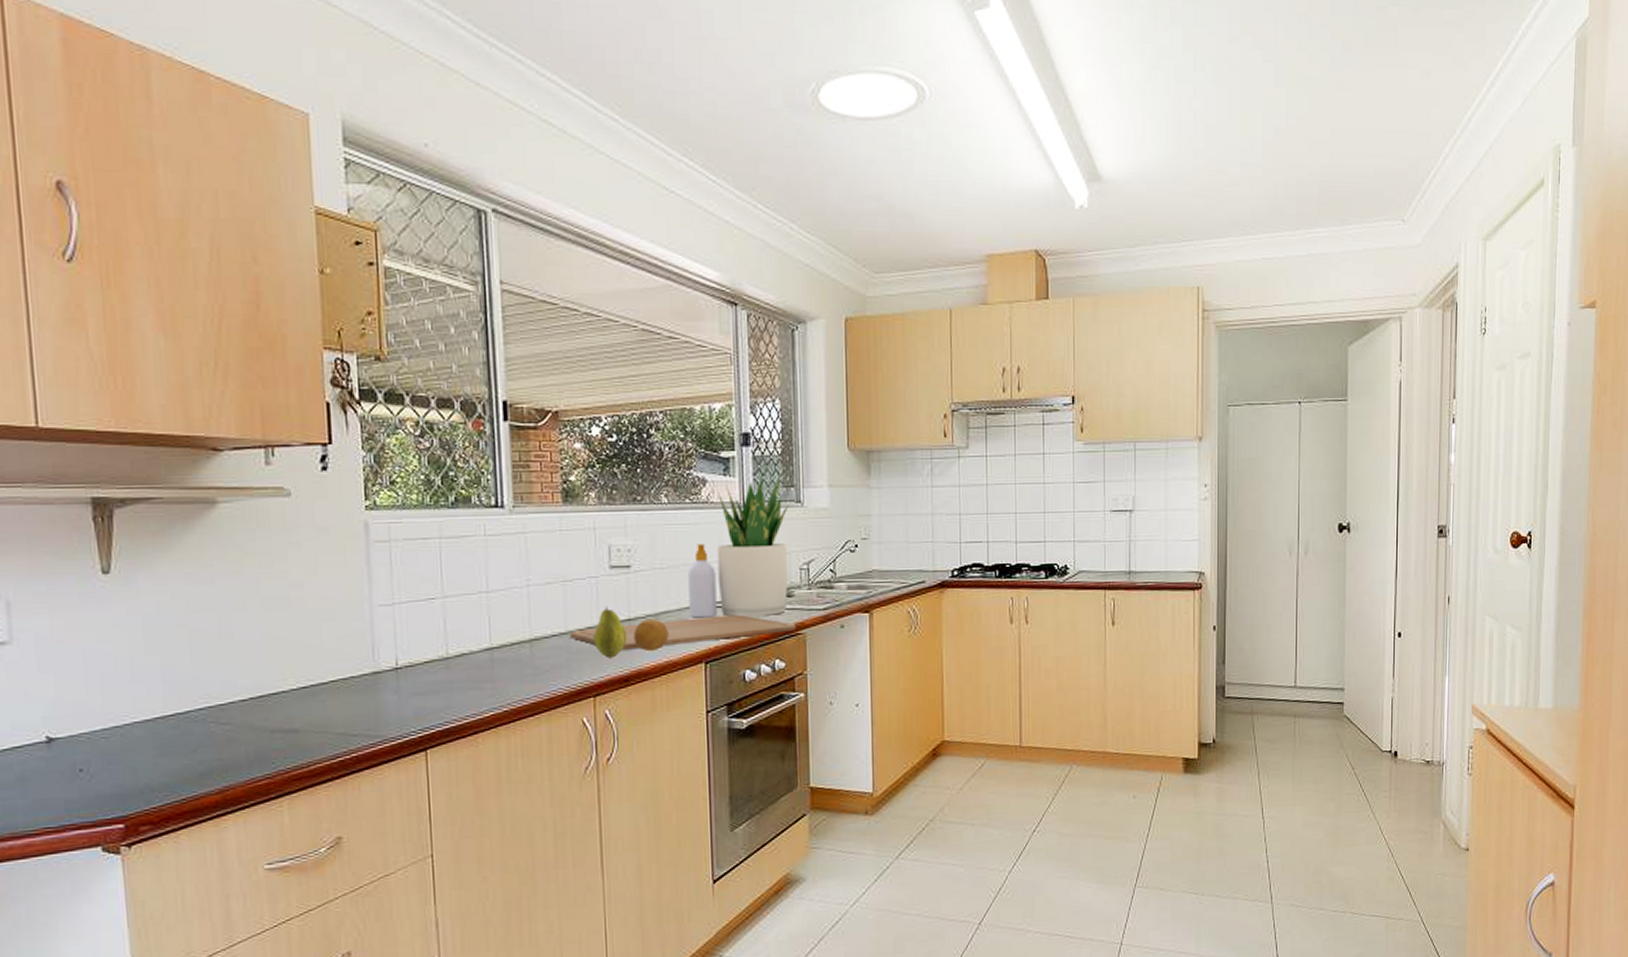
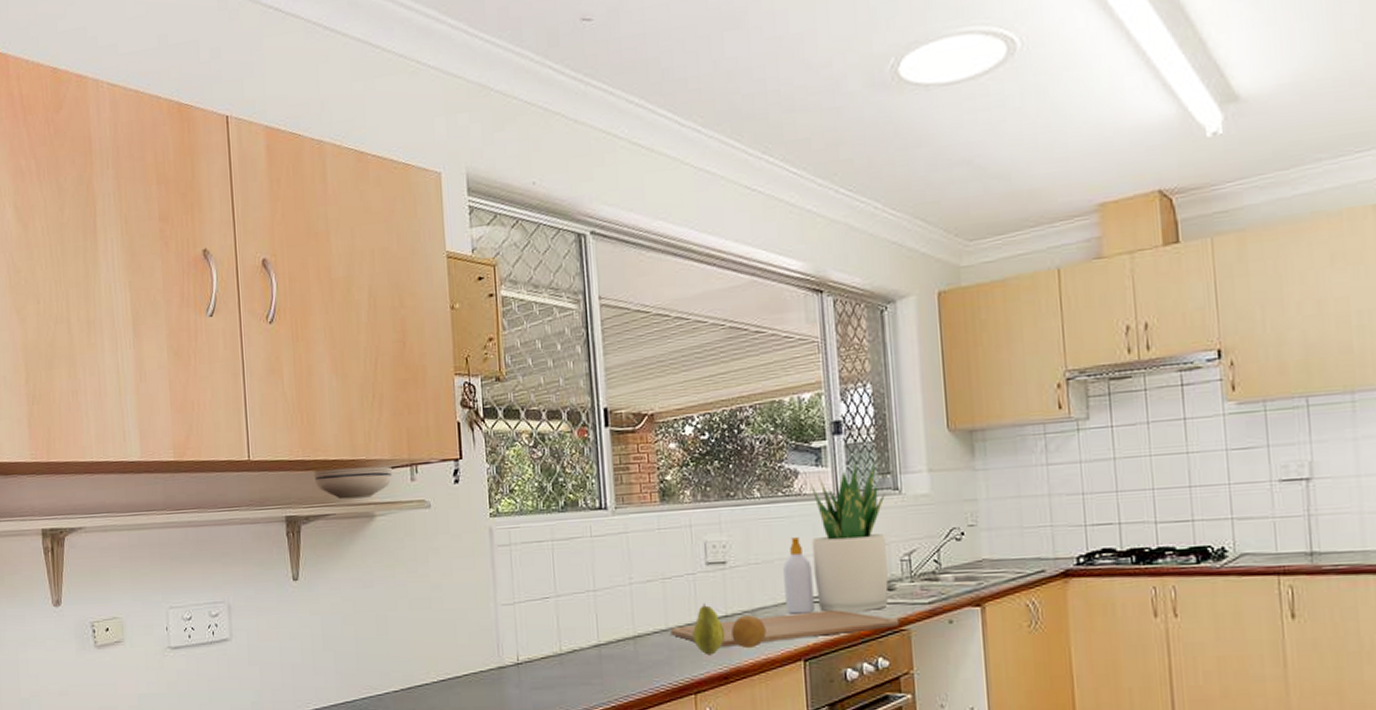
bowl: none [133,444,242,481] -> present [314,466,393,500]

